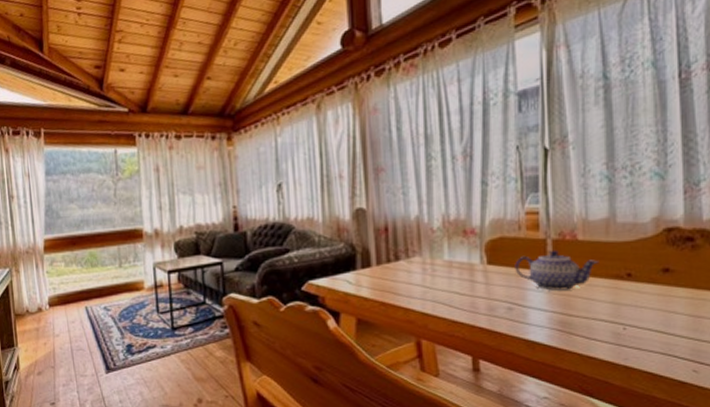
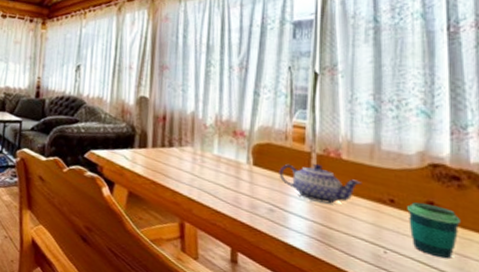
cup: none [644,271,695,322] -> present [407,202,460,258]

